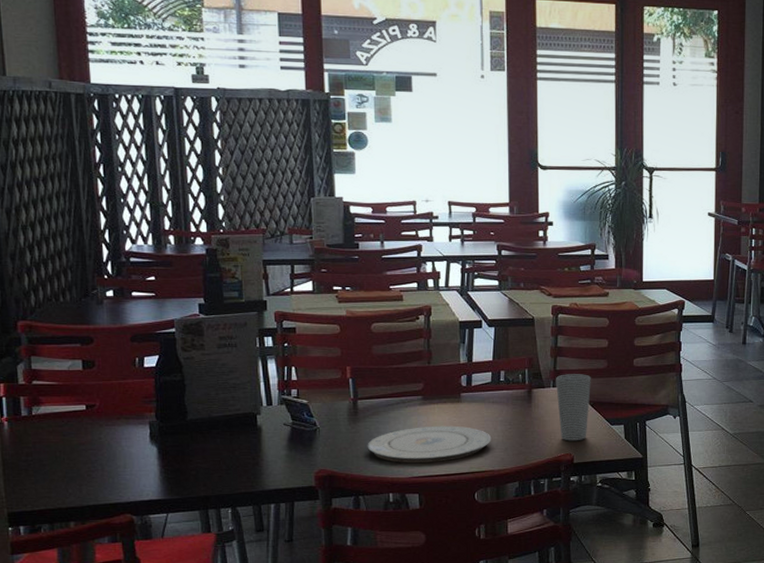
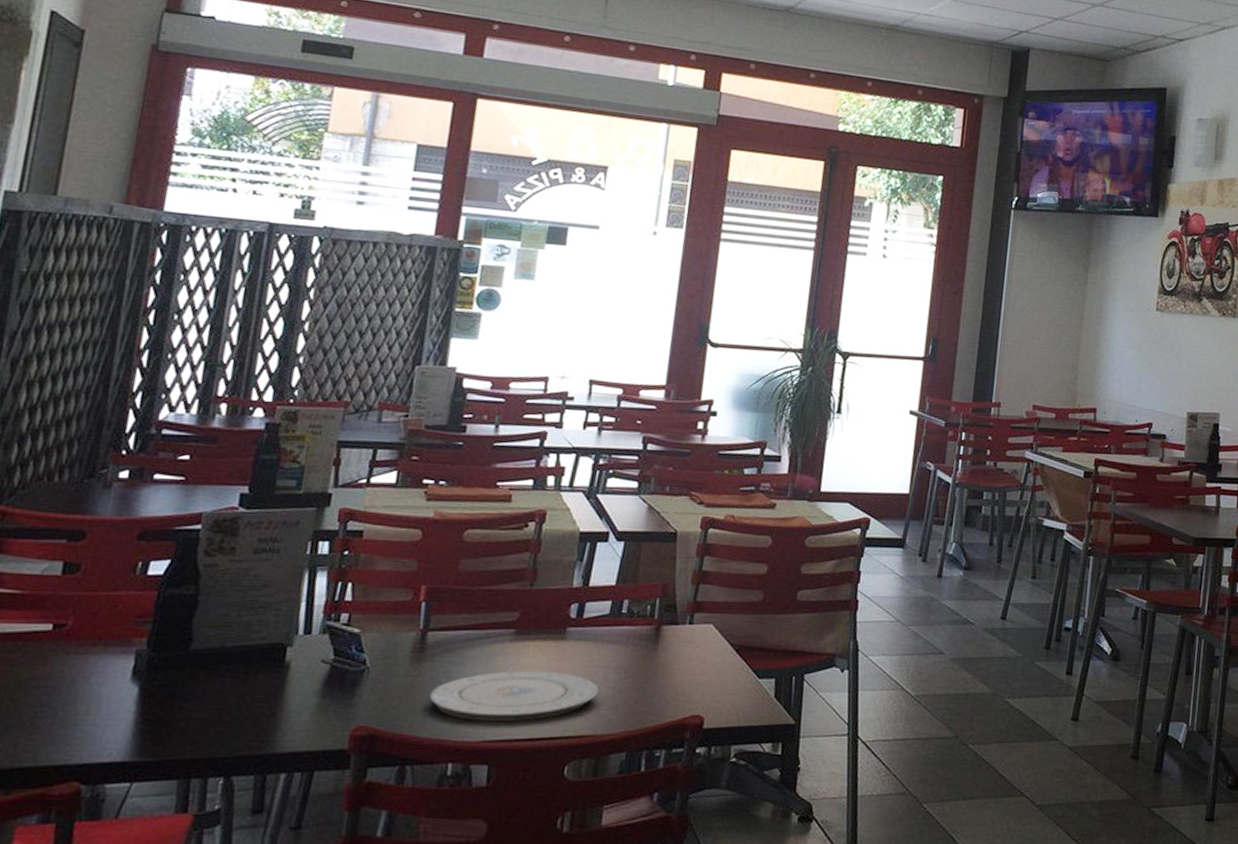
cup: present [555,373,591,441] -> none [690,606,740,699]

